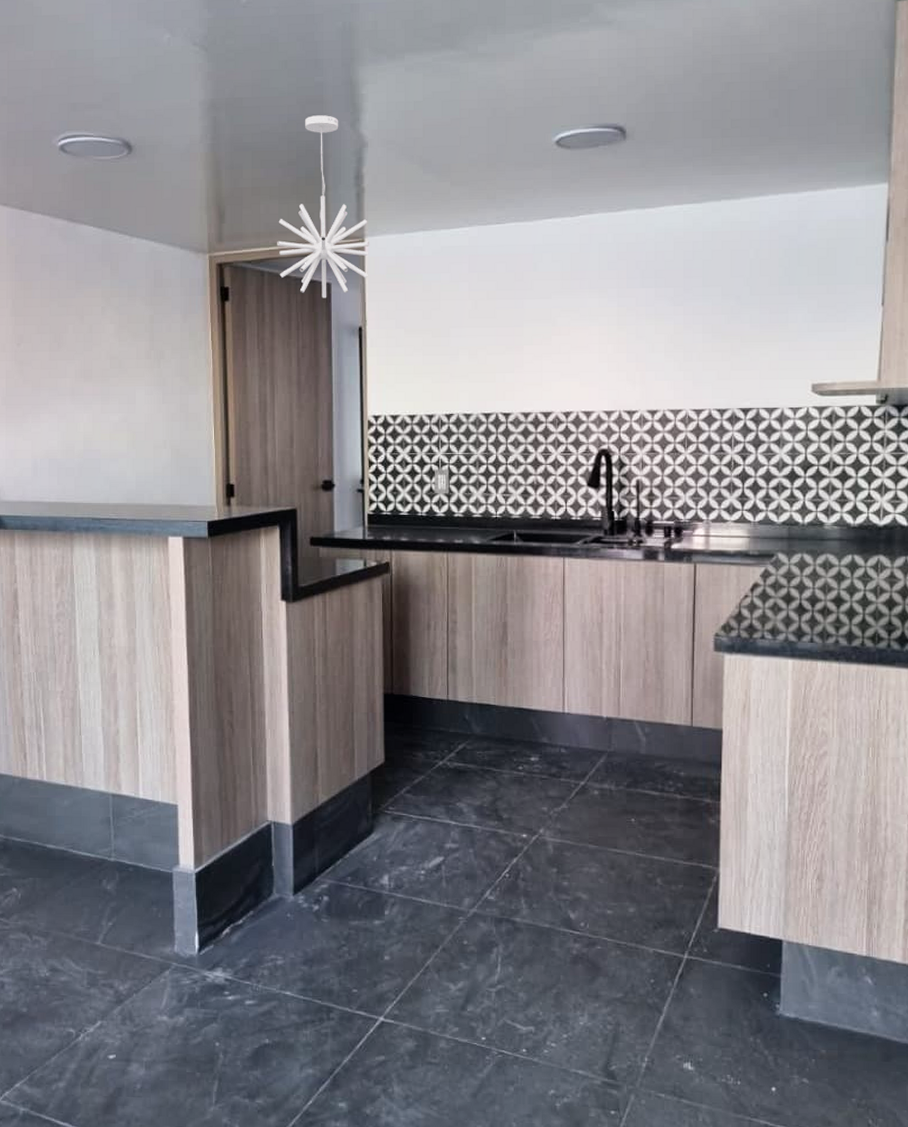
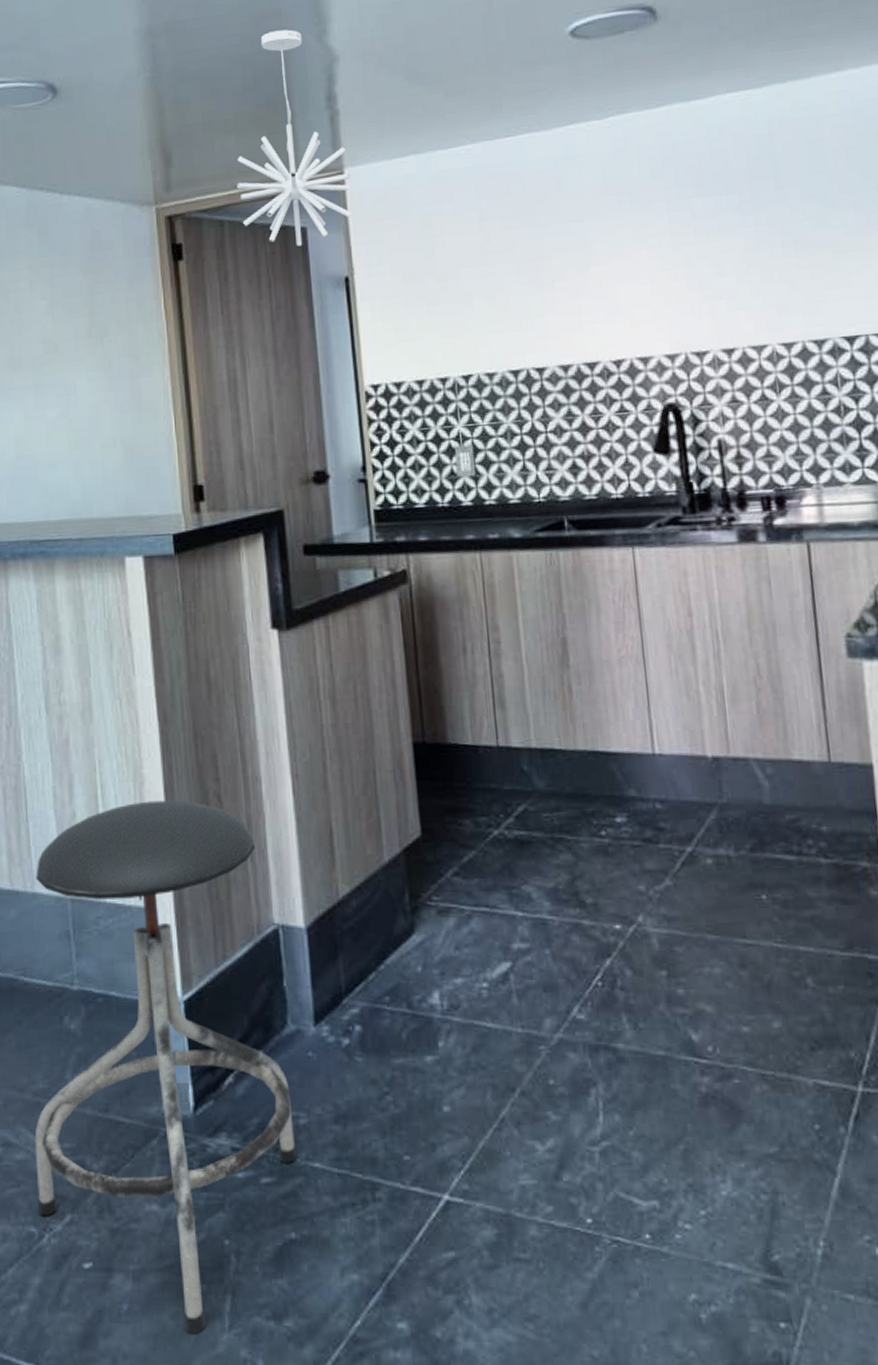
stool: none [75,725,274,1106] -> present [34,800,297,1334]

